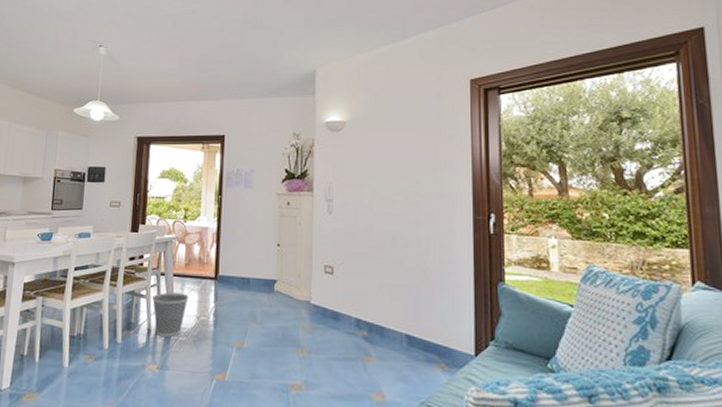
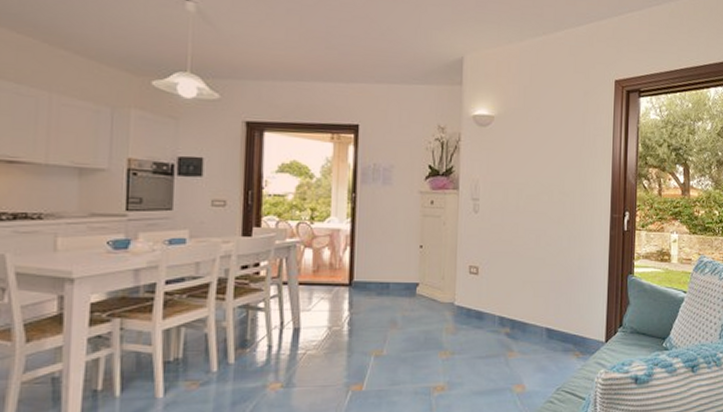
wastebasket: present [152,292,189,338] -> none [273,302,319,353]

